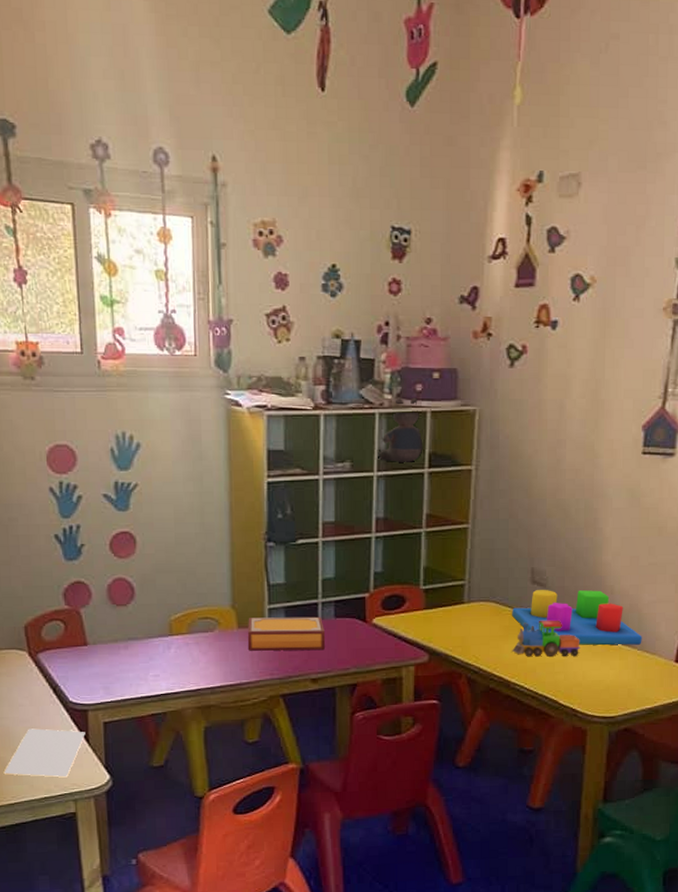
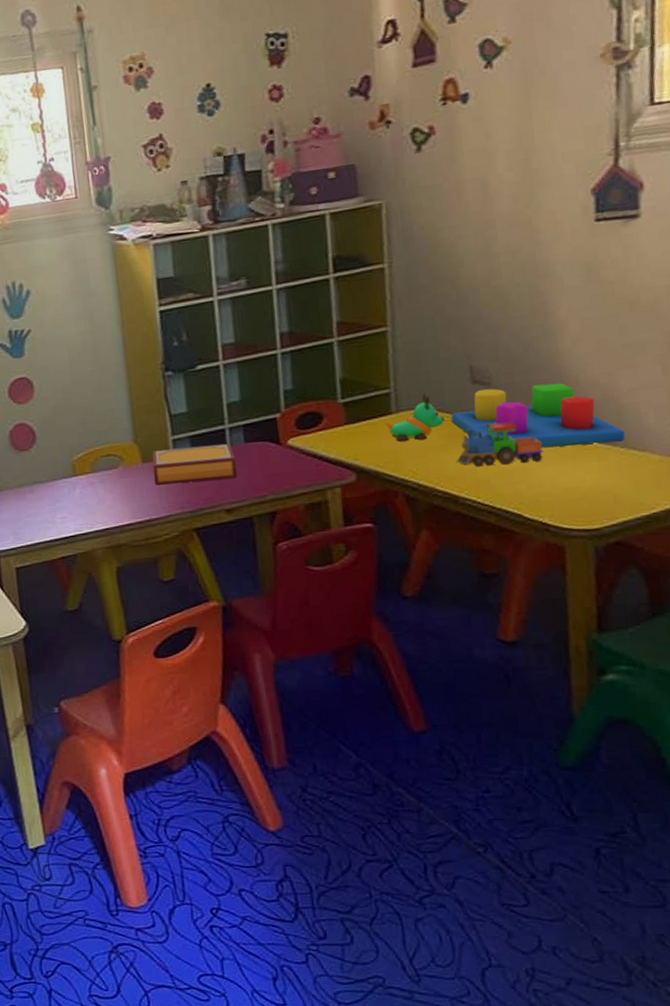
stuffed animal: present [379,397,423,462] -> none [276,202,325,273]
toy animal: none [457,587,506,630] -> present [384,393,445,442]

